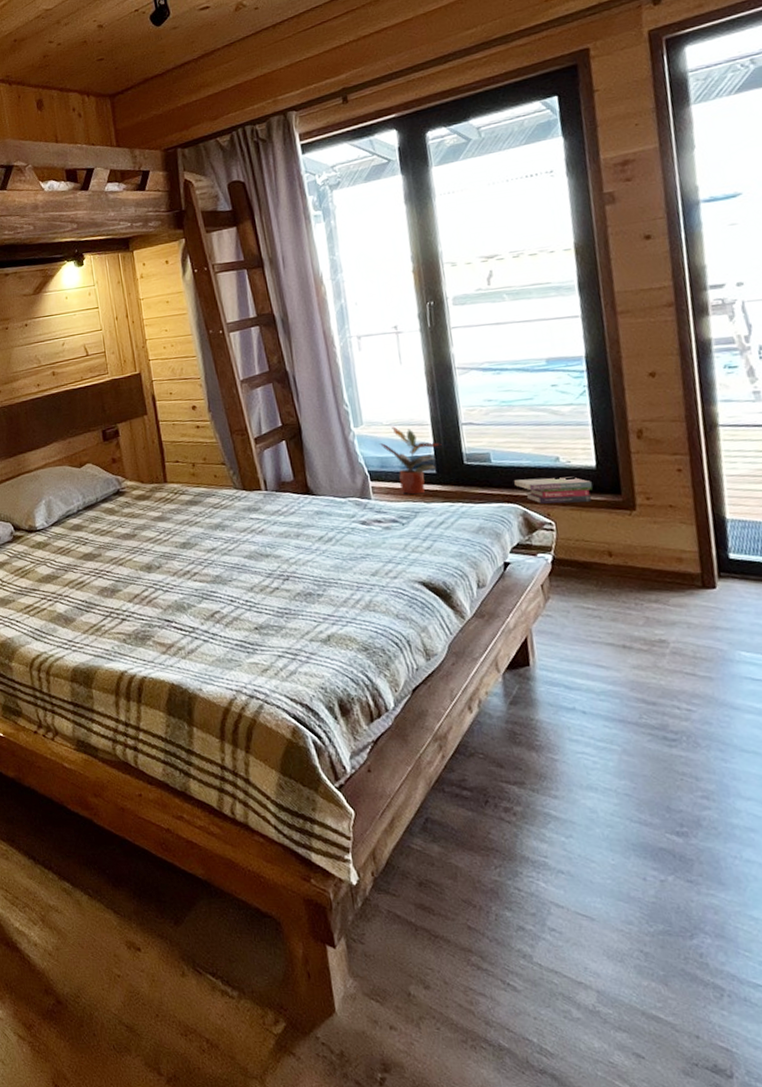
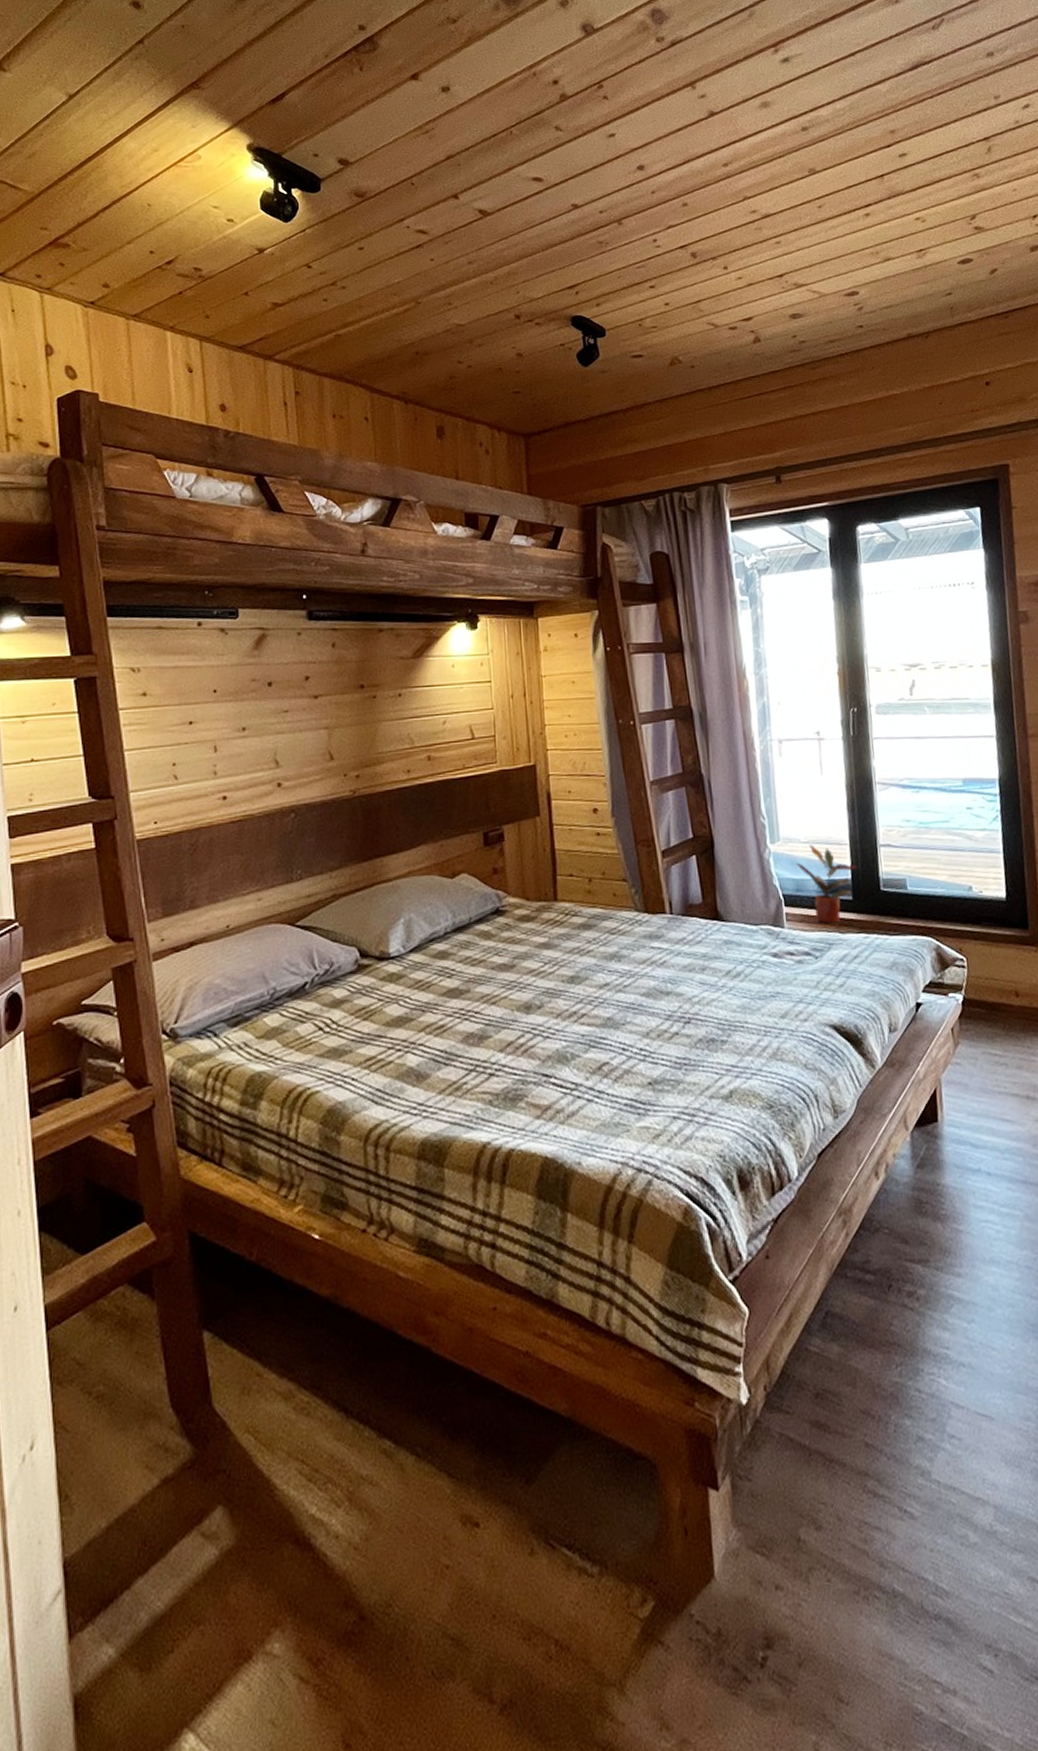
books: present [514,476,593,504] -> none [929,908,1003,938]

